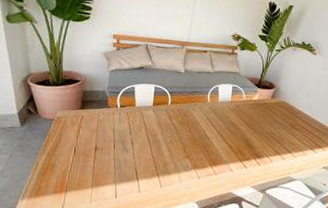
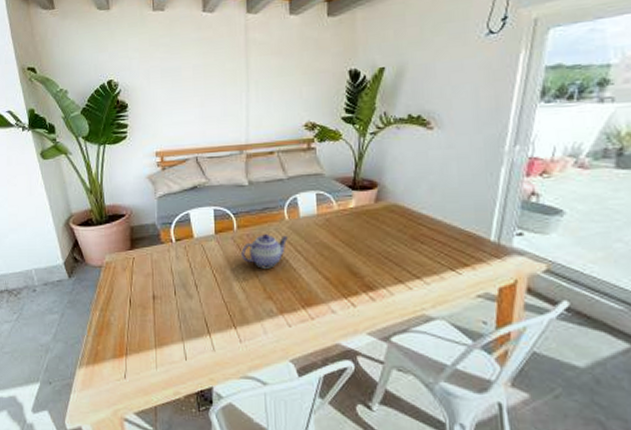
teapot: none [171,109,208,136] -> present [241,233,288,269]

